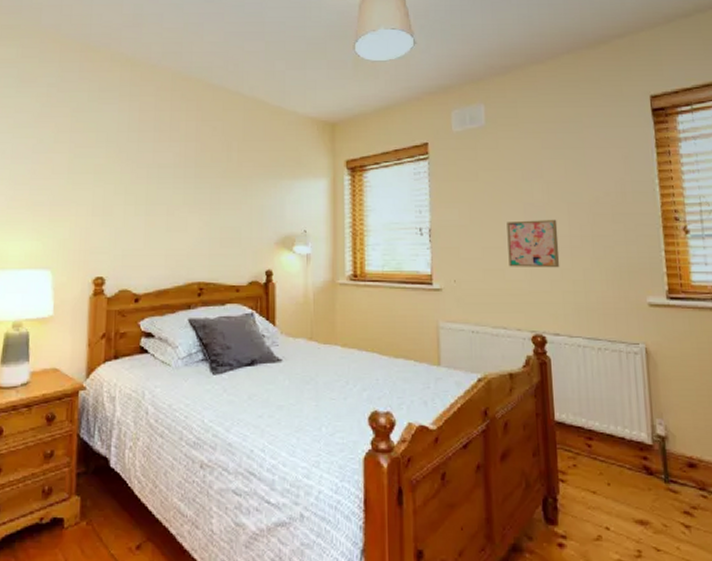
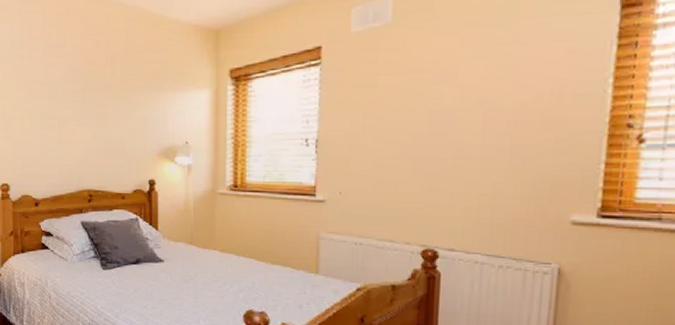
wall art: present [507,220,560,268] -> none [403,129,468,181]

